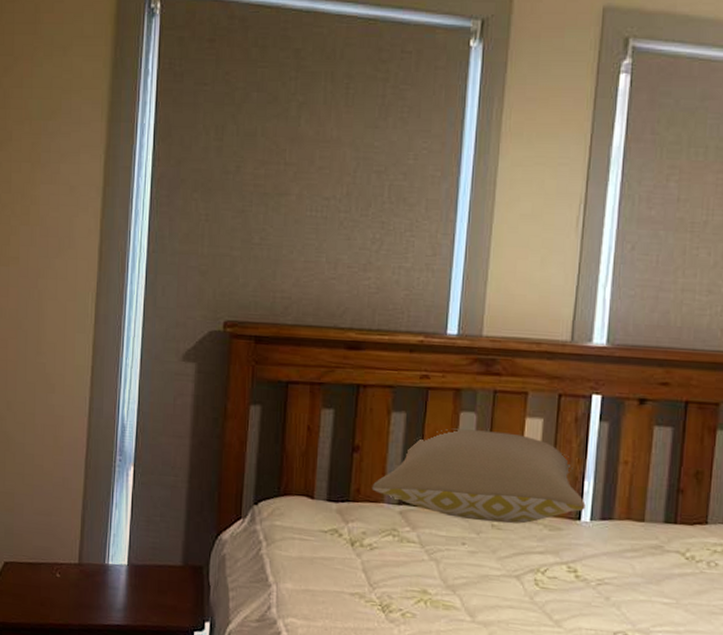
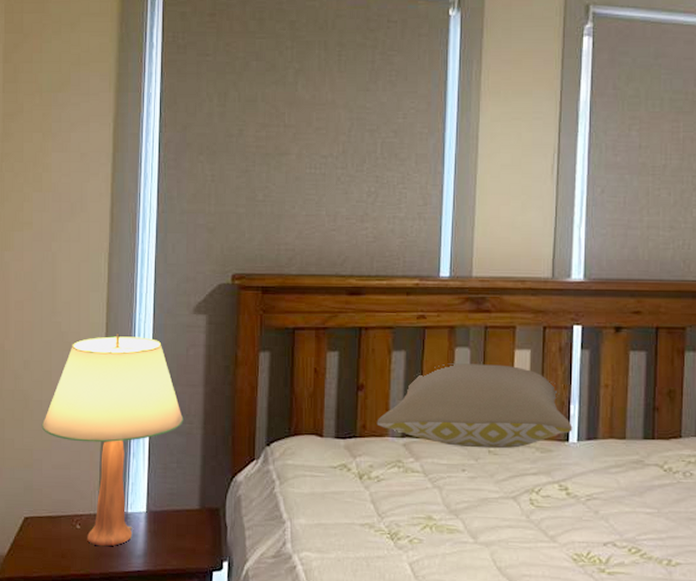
table lamp: none [23,377,169,598] -> present [41,333,184,547]

